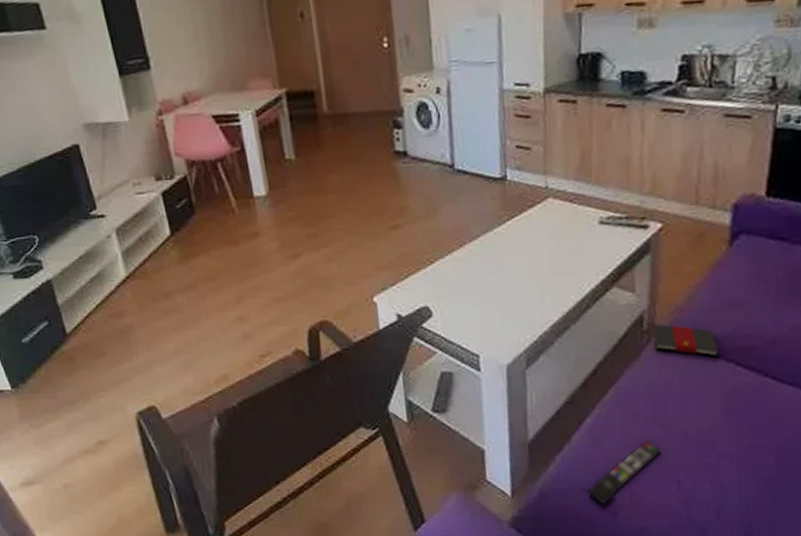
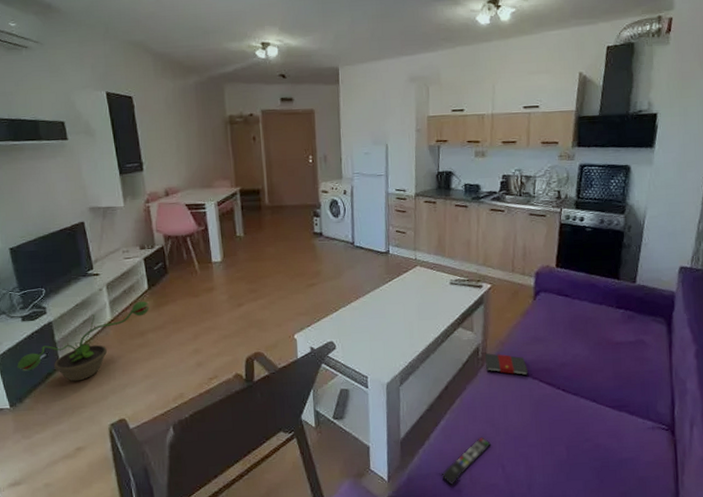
decorative plant: none [13,251,174,357] -> present [17,301,149,382]

